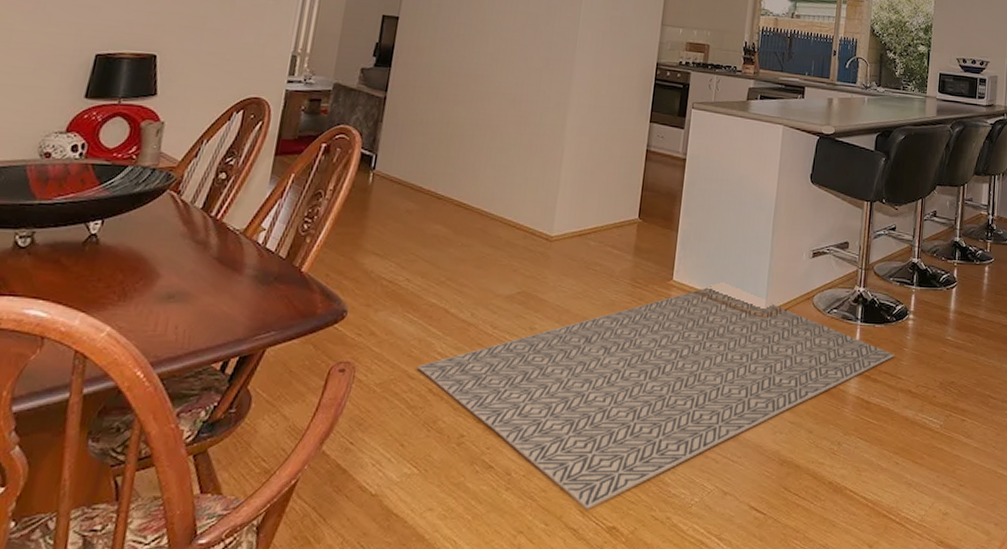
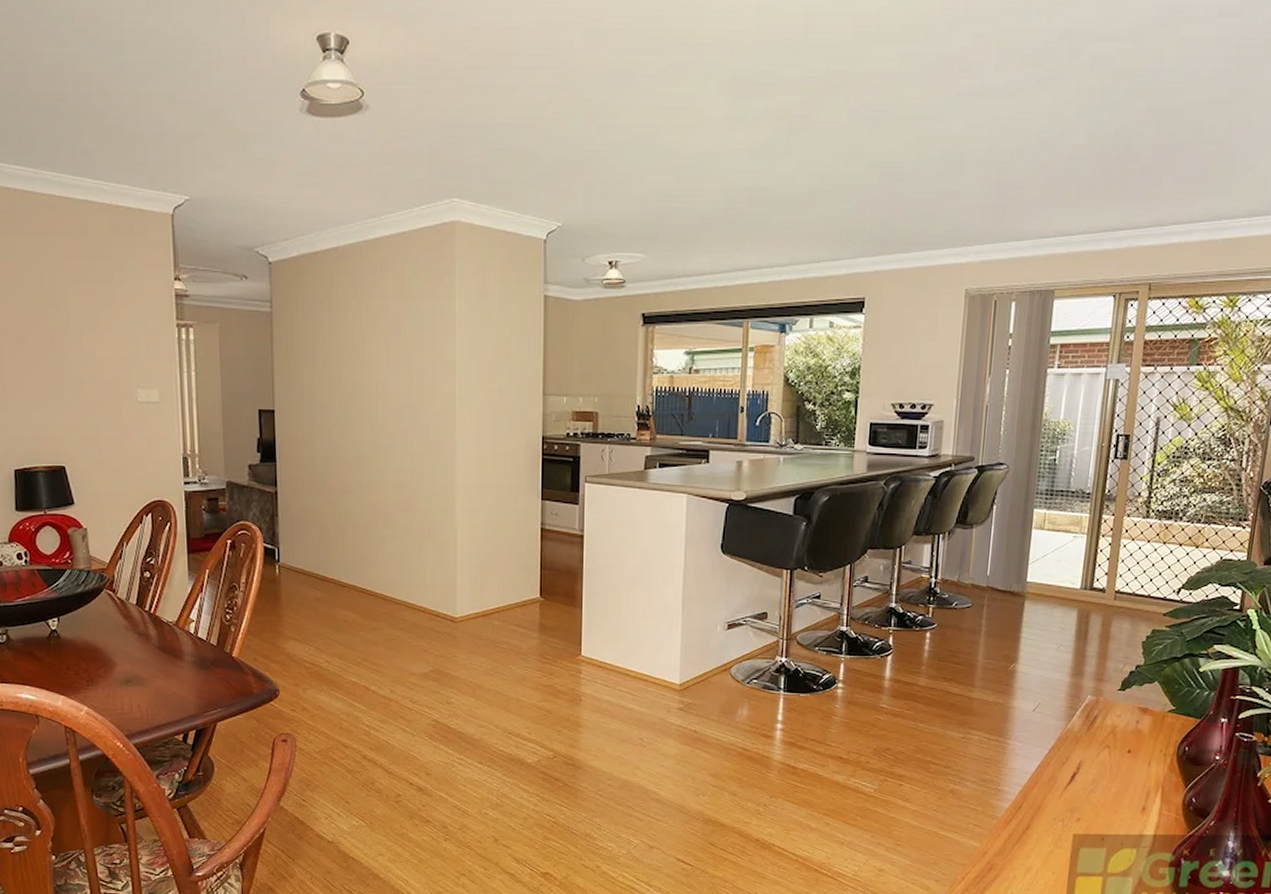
rug: present [417,286,895,510] -> none [350,660,823,858]

